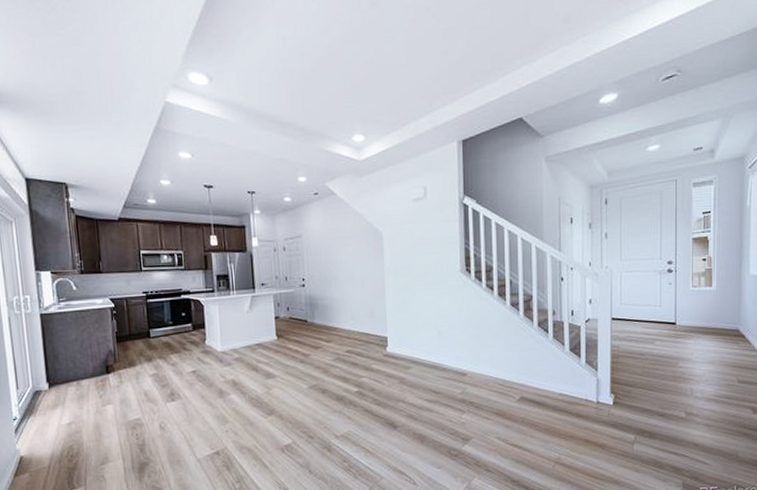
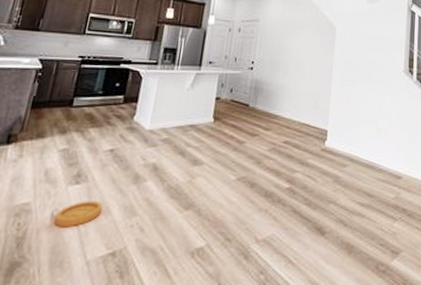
pet bowl: none [162,413,199,436] -> present [53,201,103,228]

